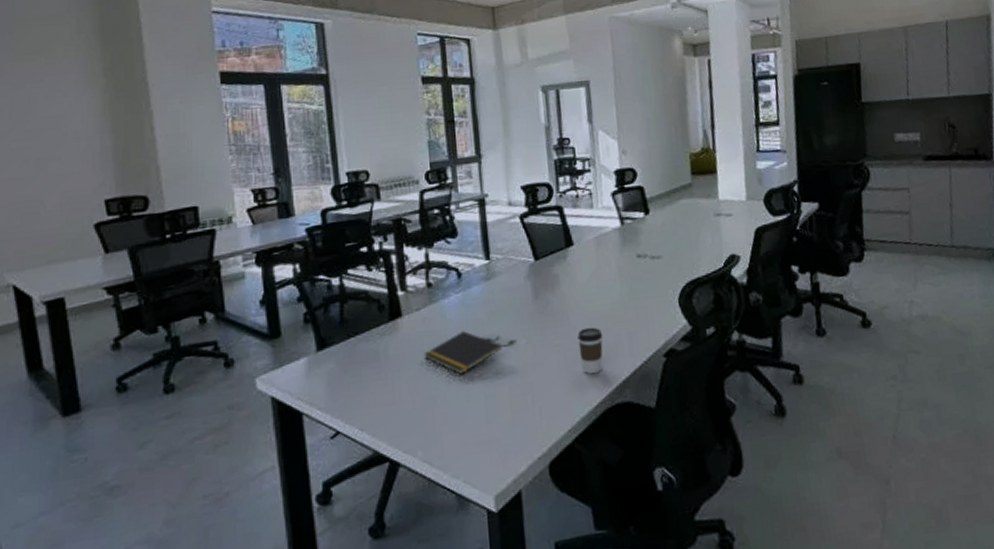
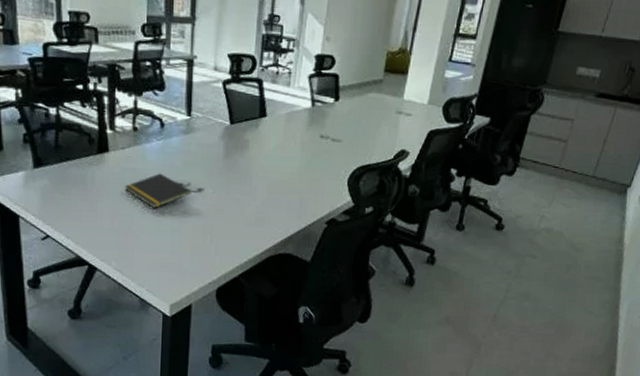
coffee cup: present [577,327,603,375] -> none [255,189,278,227]

